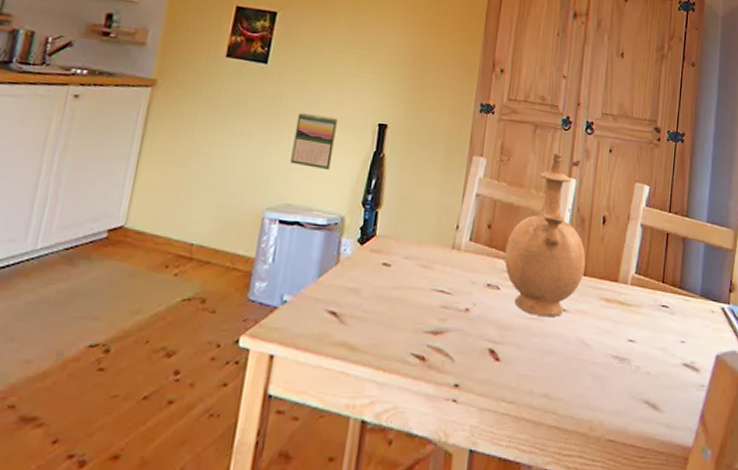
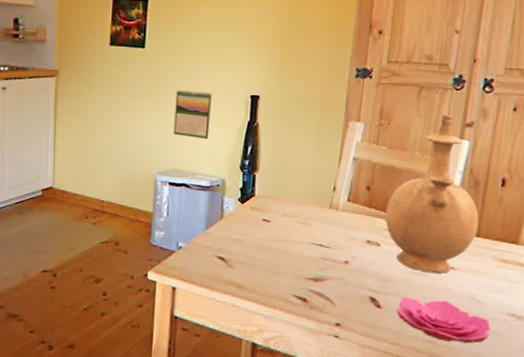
flower: none [514,346,598,394] -> present [397,297,491,344]

